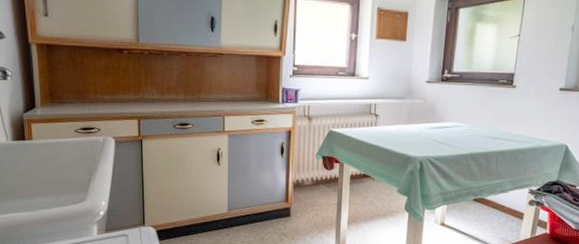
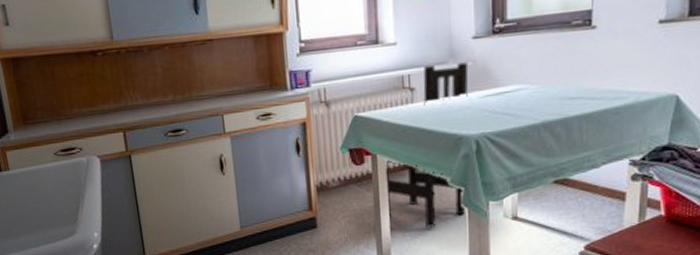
dining chair: none [348,99,421,225] -> present [385,62,469,228]

